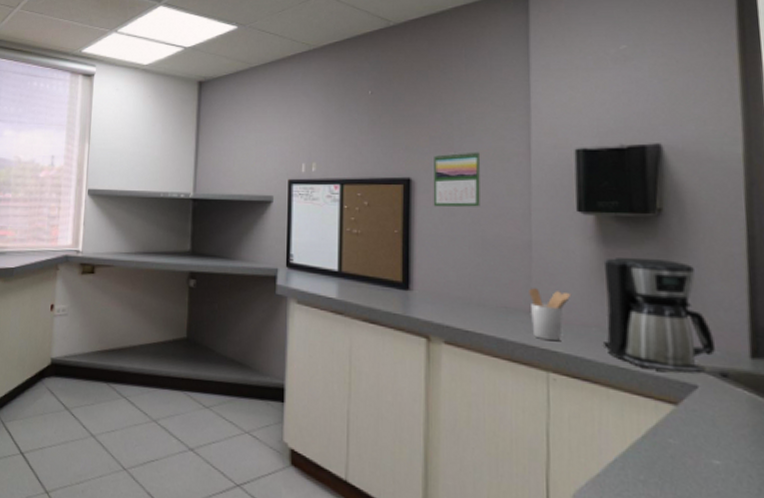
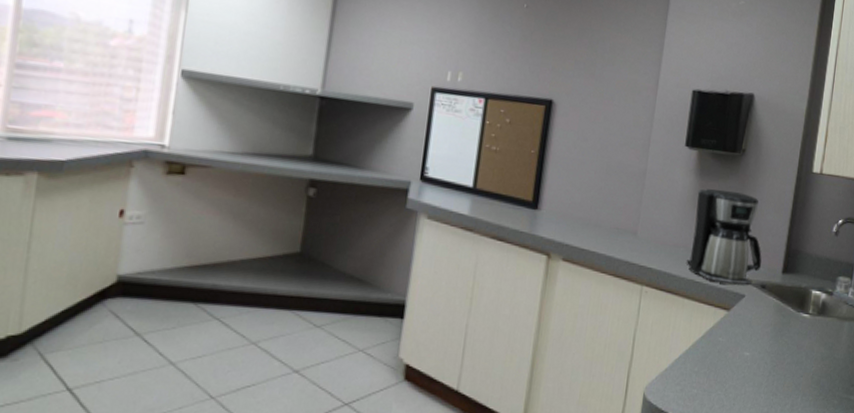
calendar: present [433,150,481,207] -> none [569,78,617,135]
utensil holder: present [529,288,572,342] -> none [635,212,670,259]

